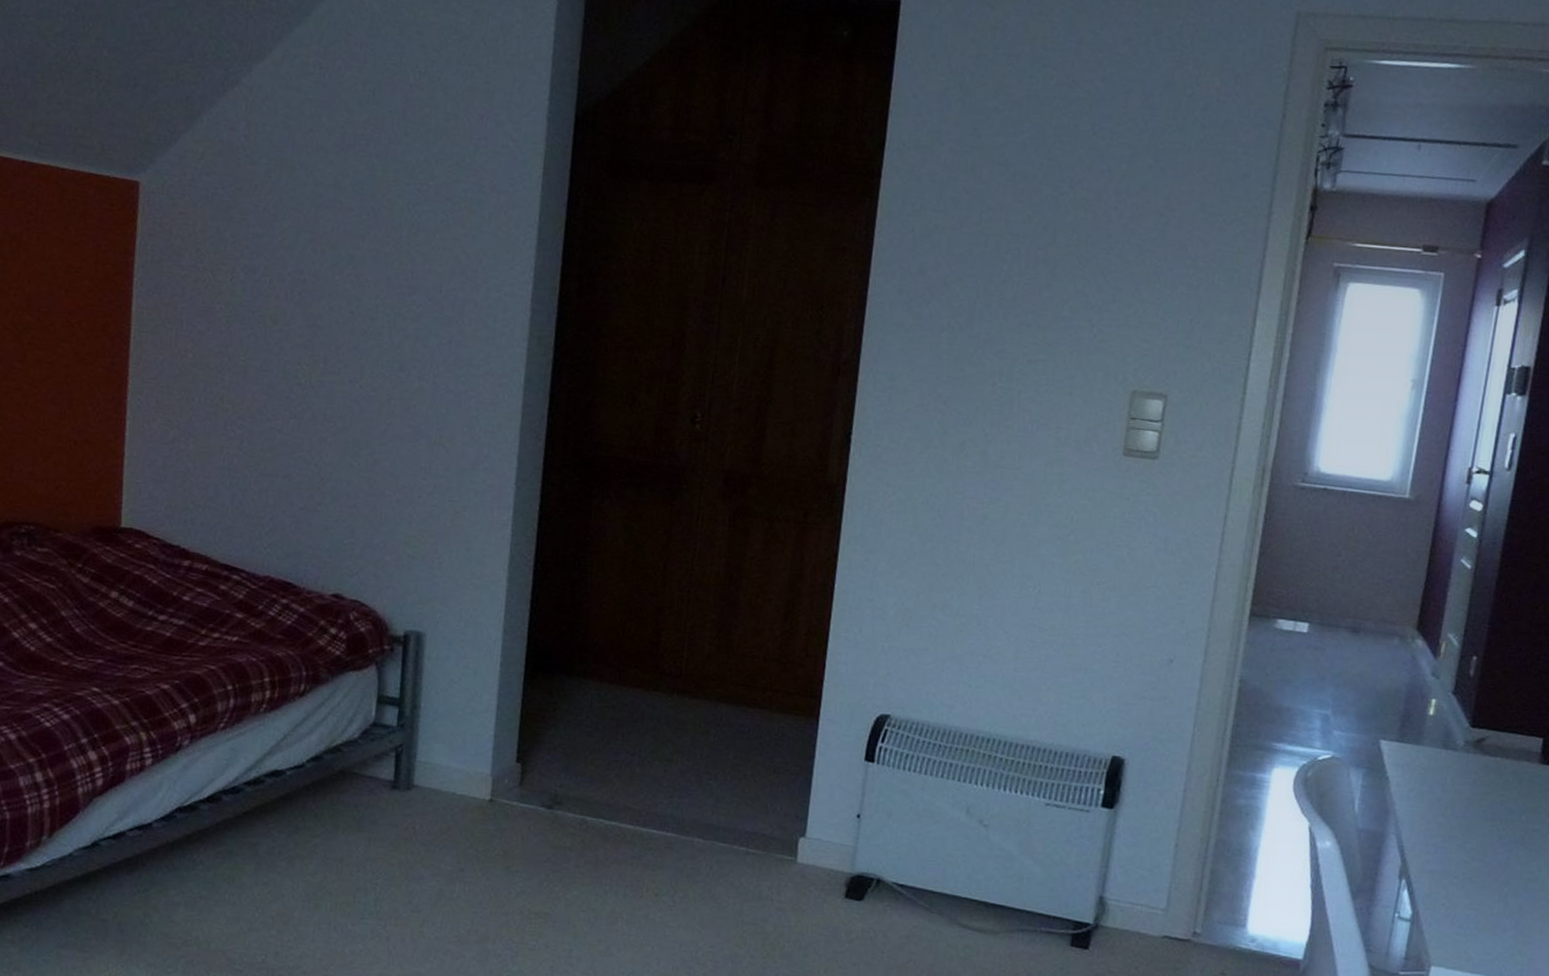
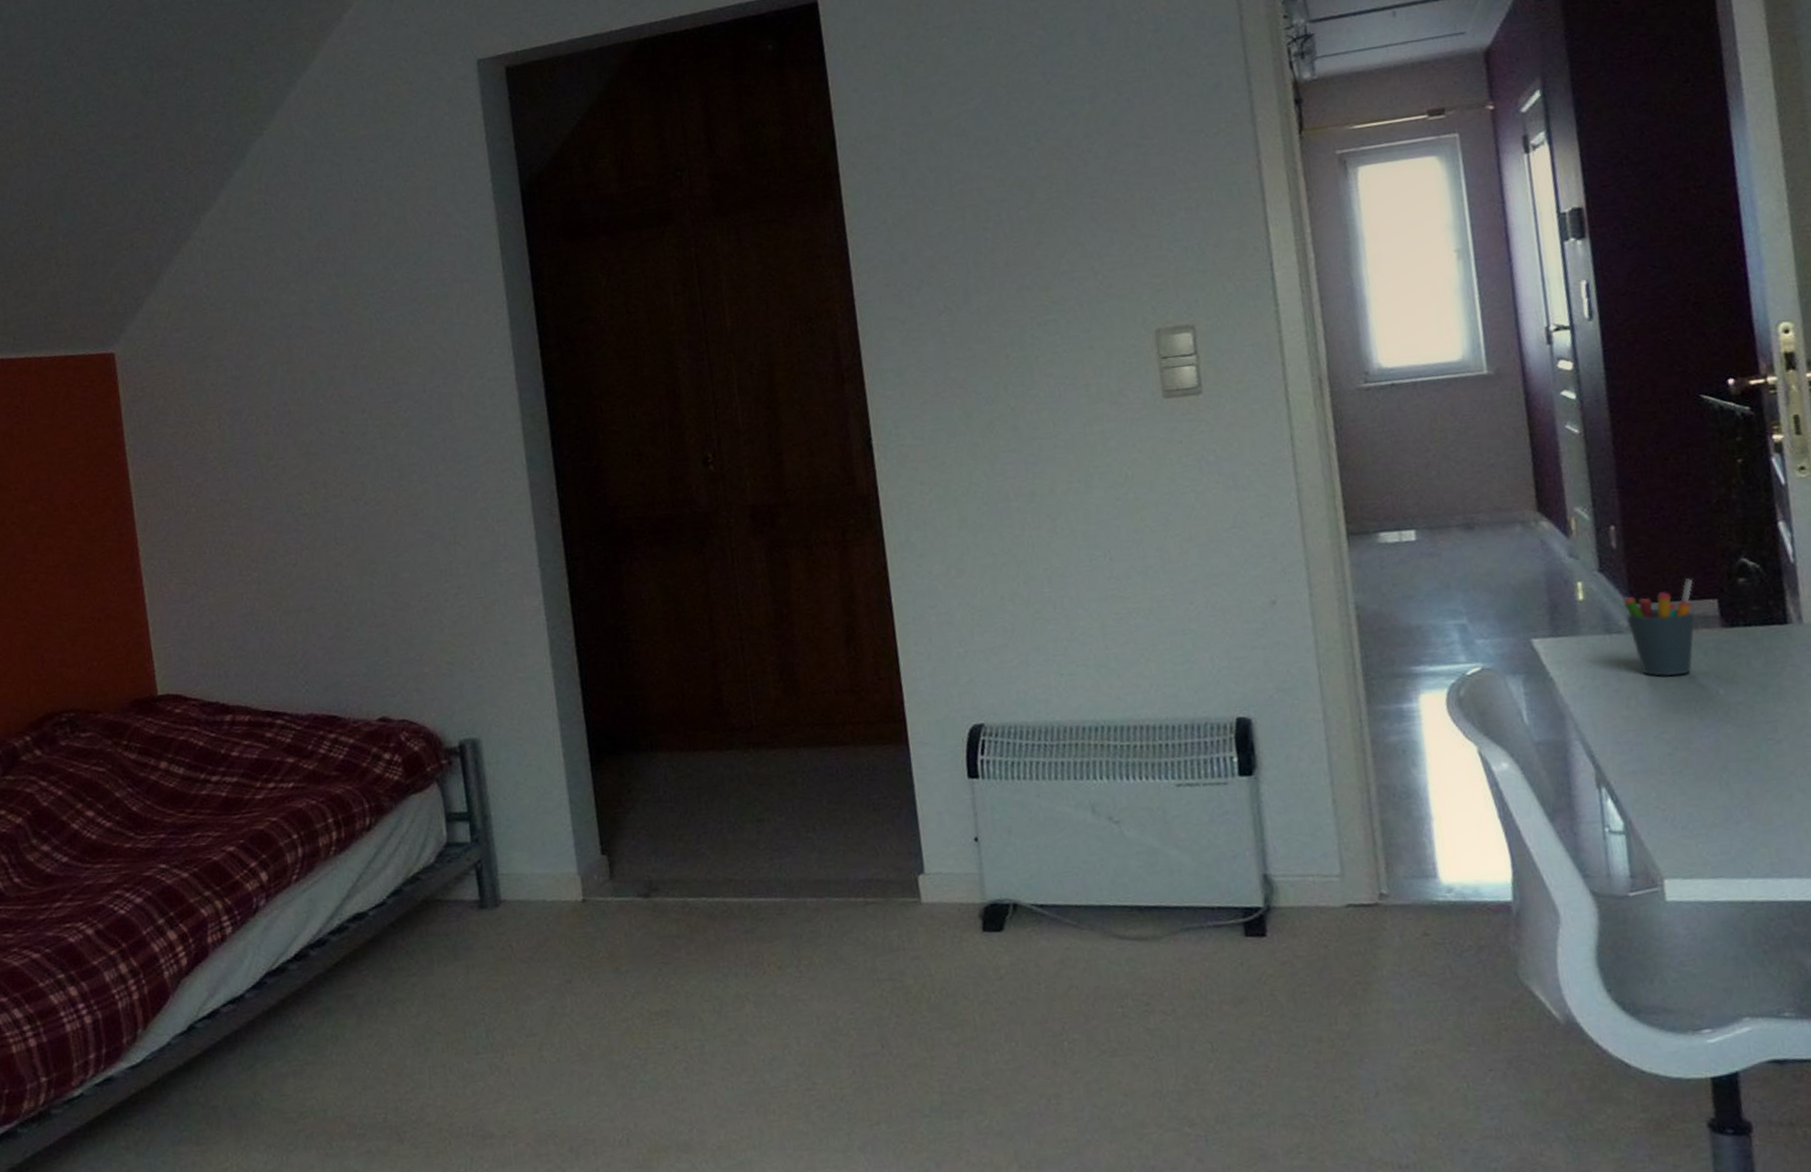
pen holder: none [1463,715,1528,797] -> present [1622,578,1696,677]

